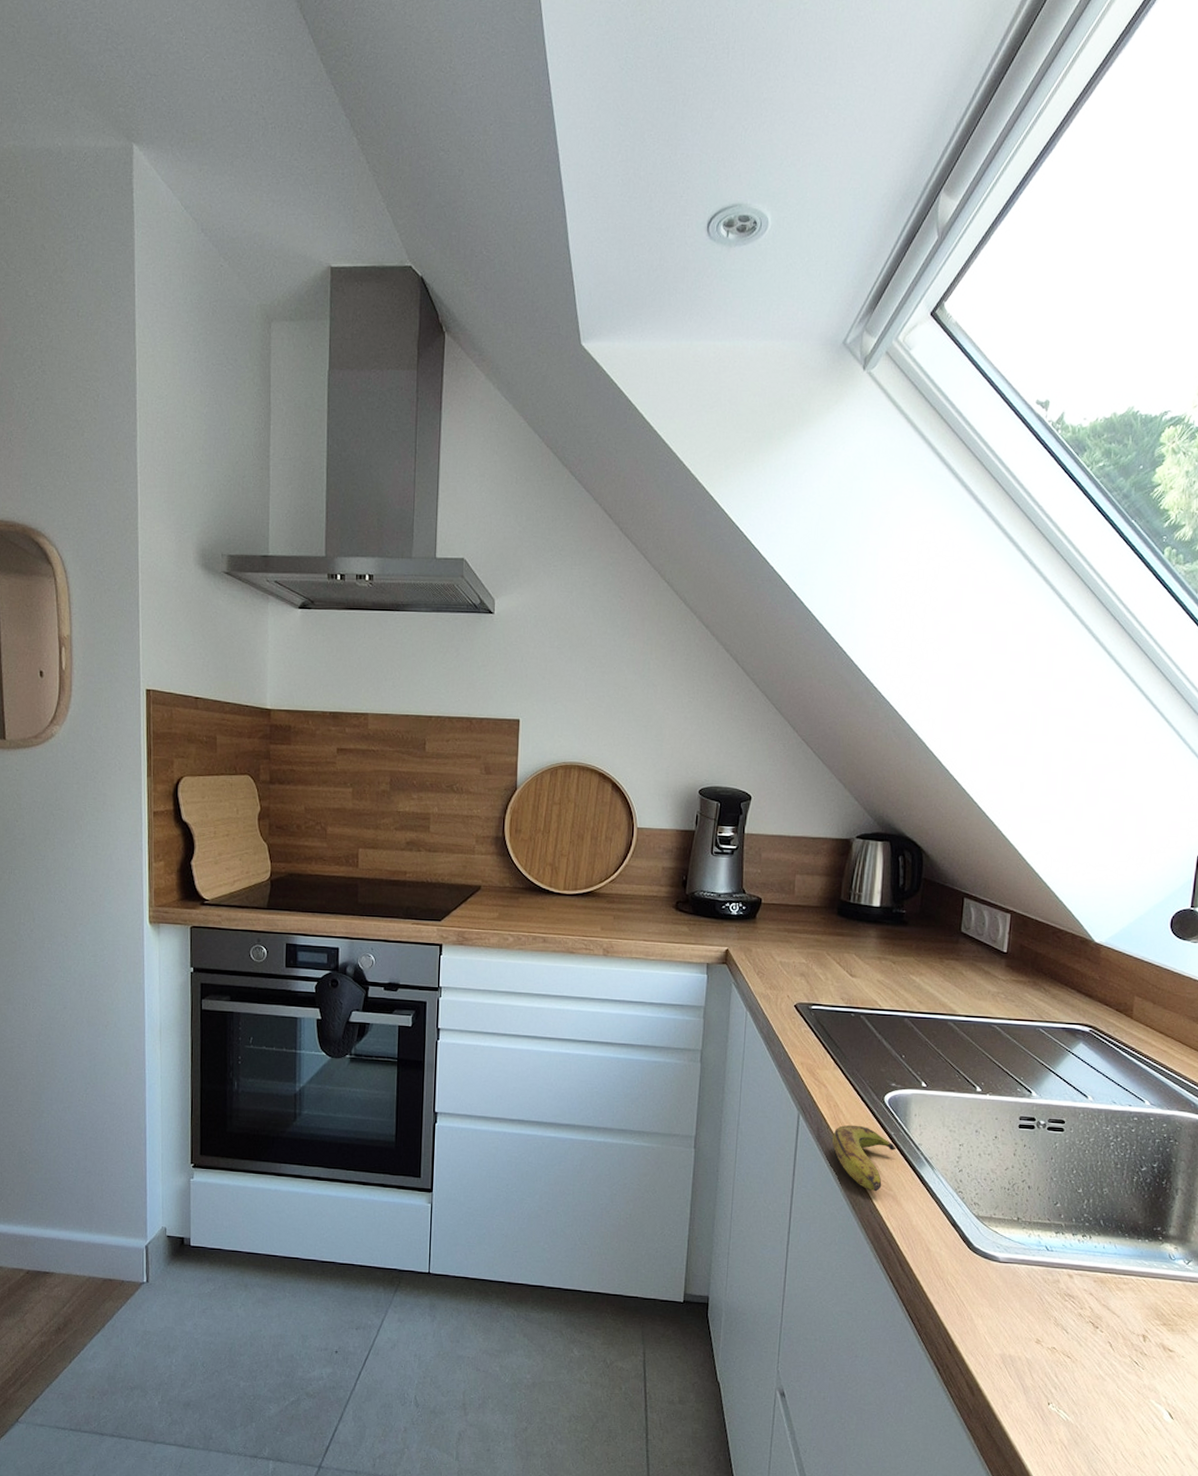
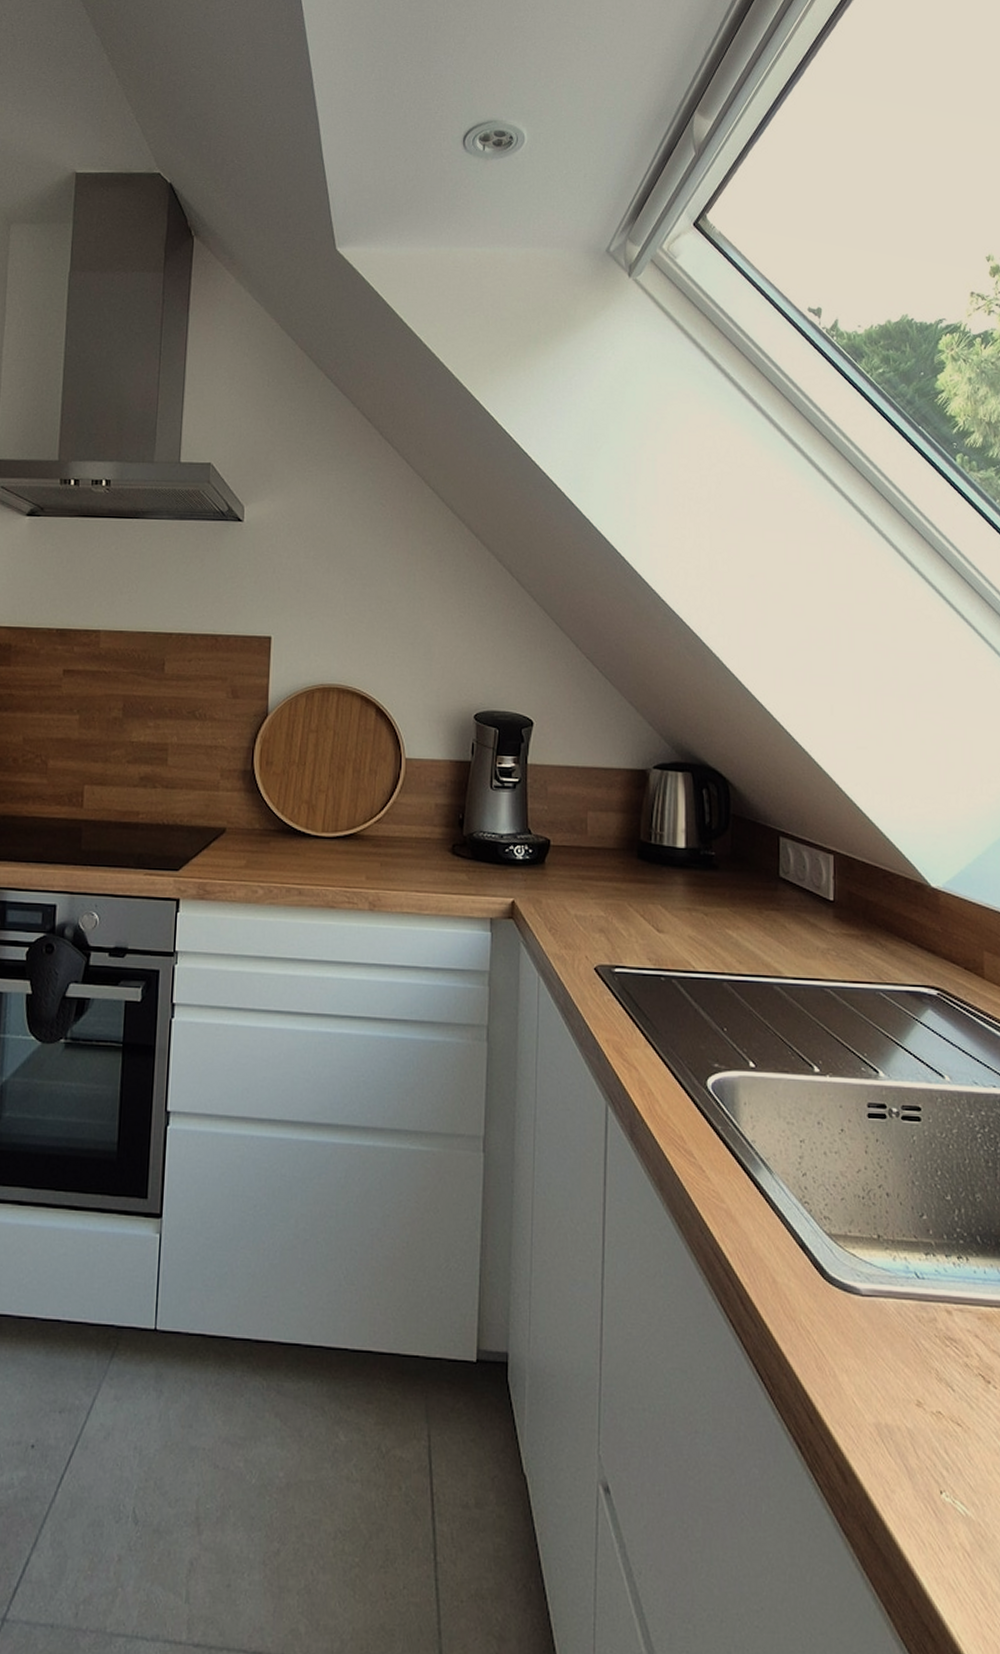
banana: present [832,1124,896,1192] -> none [649,1117,725,1205]

